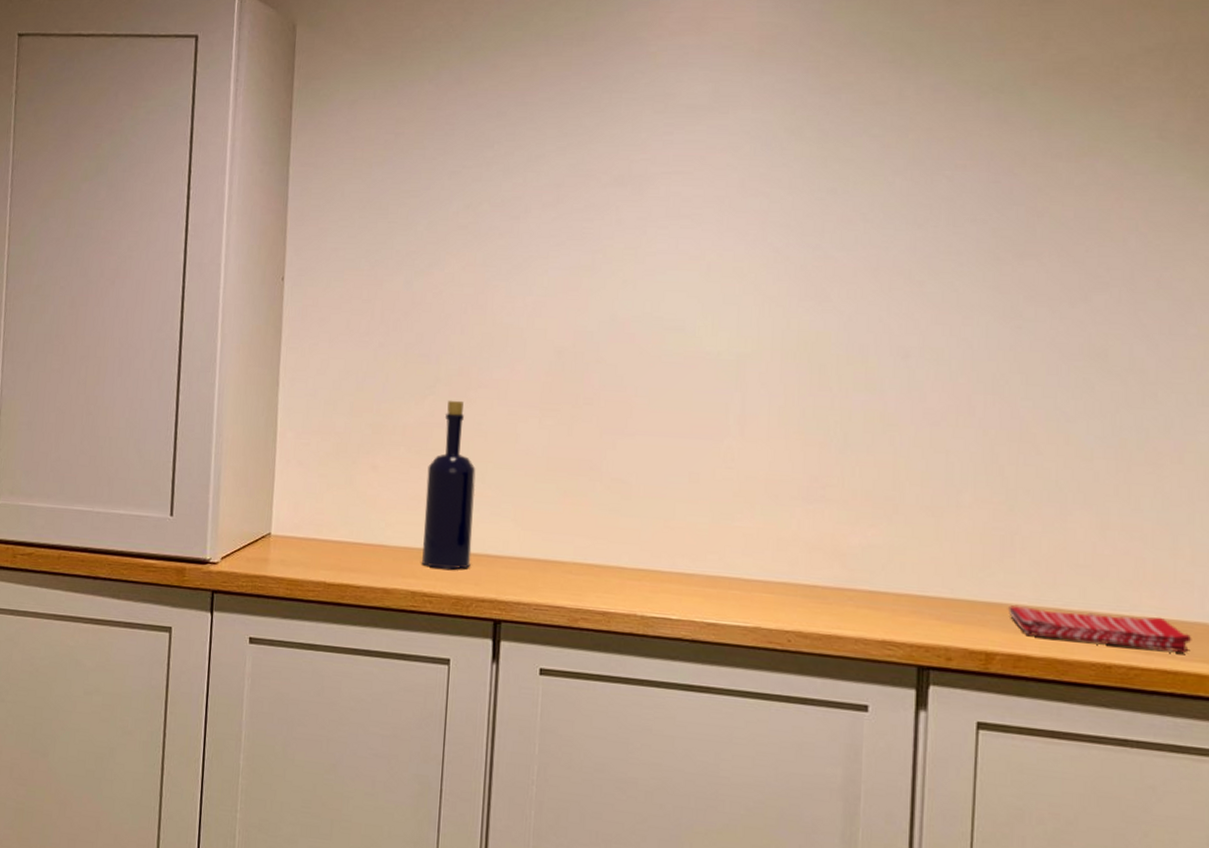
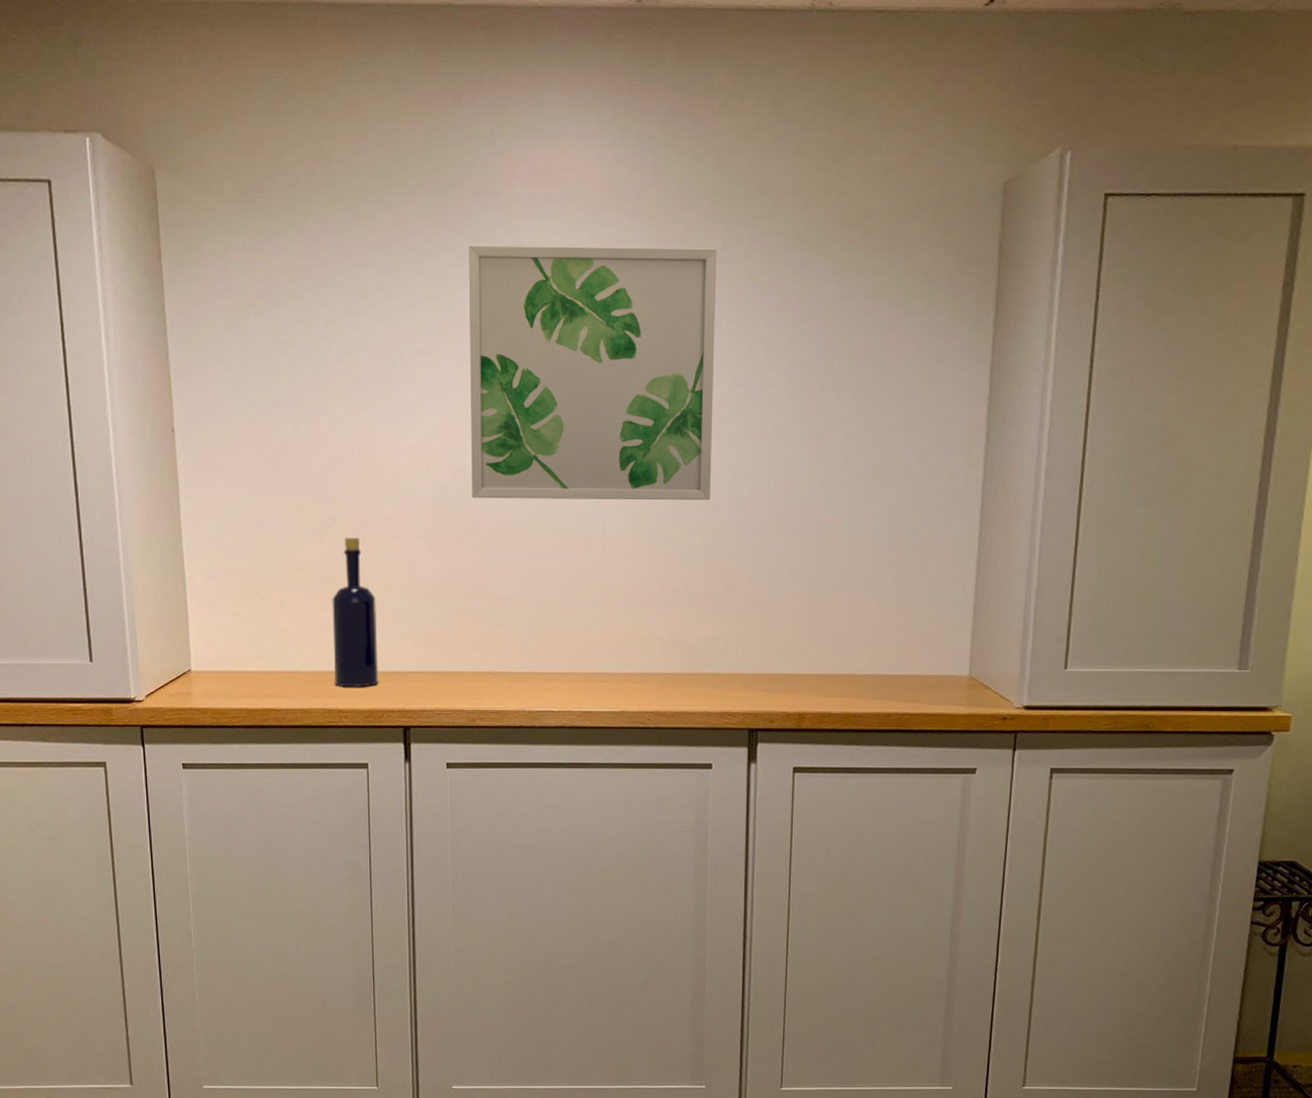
wall art: none [592,96,891,382] -> present [469,245,717,501]
dish towel: present [1009,605,1192,653] -> none [815,674,946,699]

